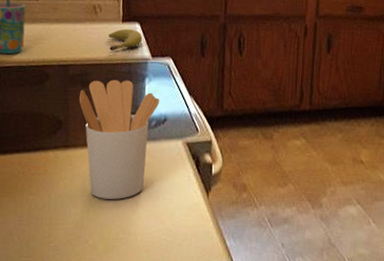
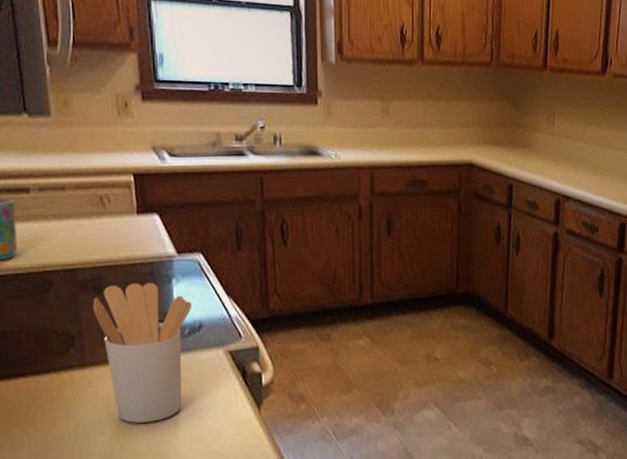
fruit: present [108,28,143,51] -> none [121,221,164,249]

